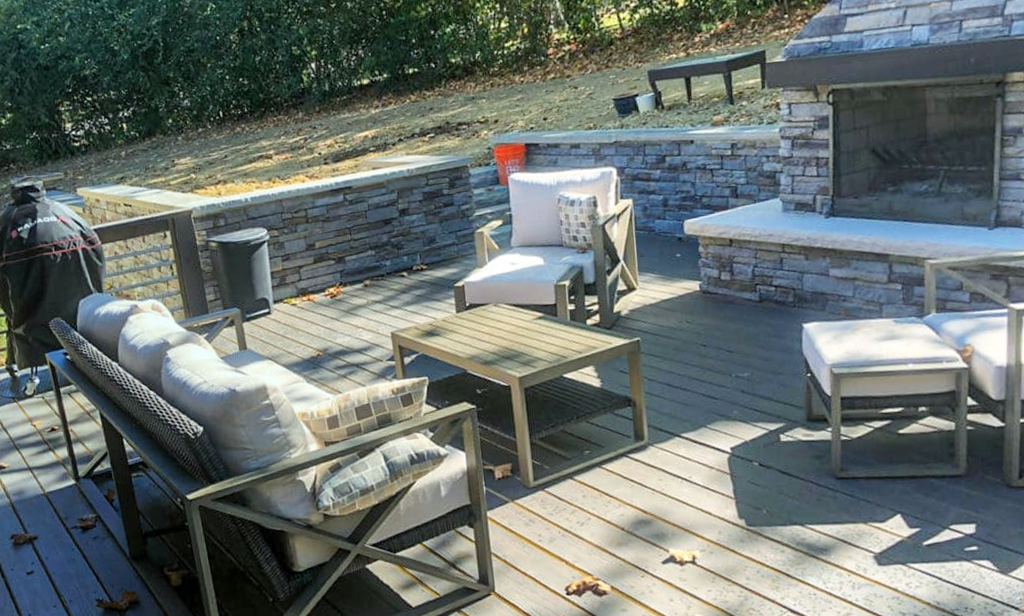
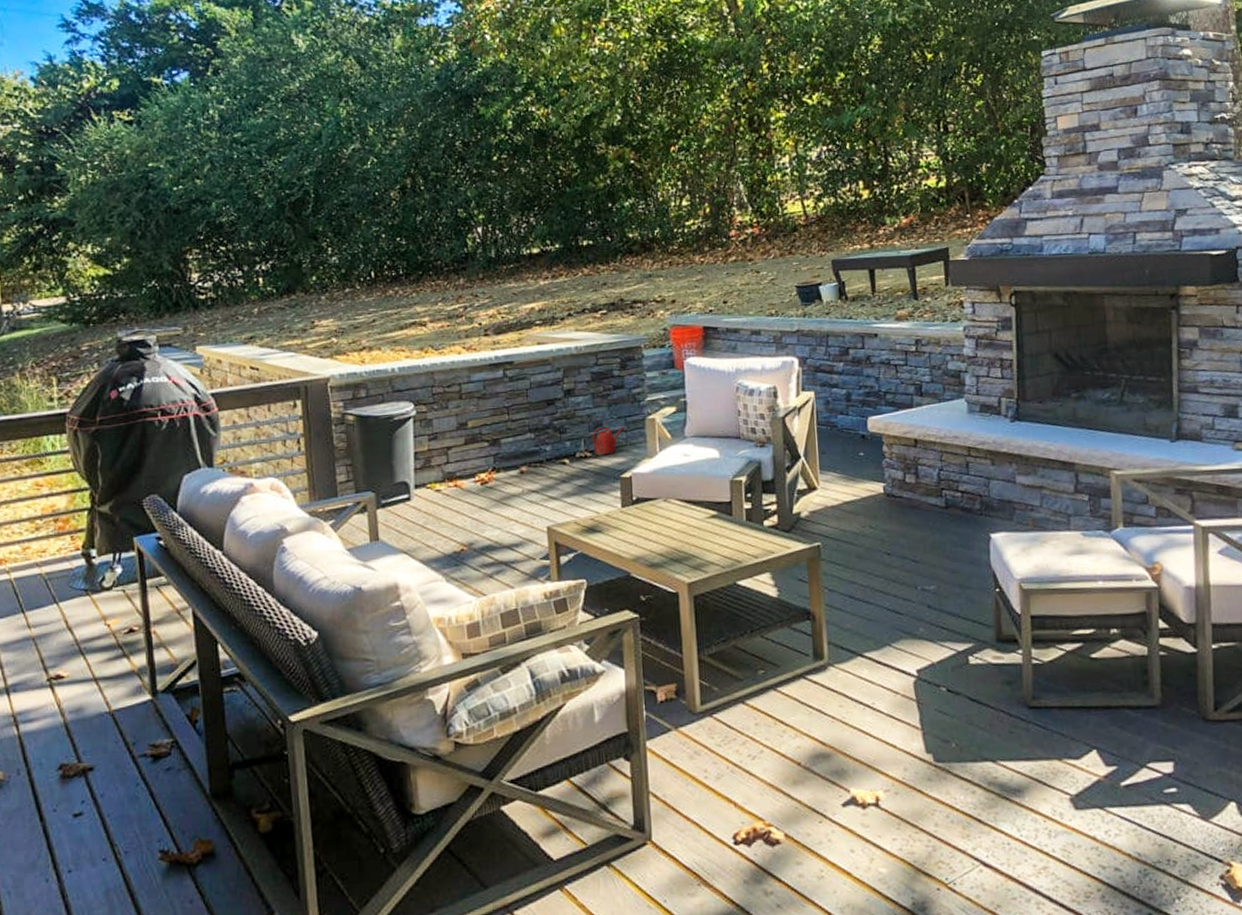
watering can: none [426,240,457,268] -> present [591,426,626,456]

